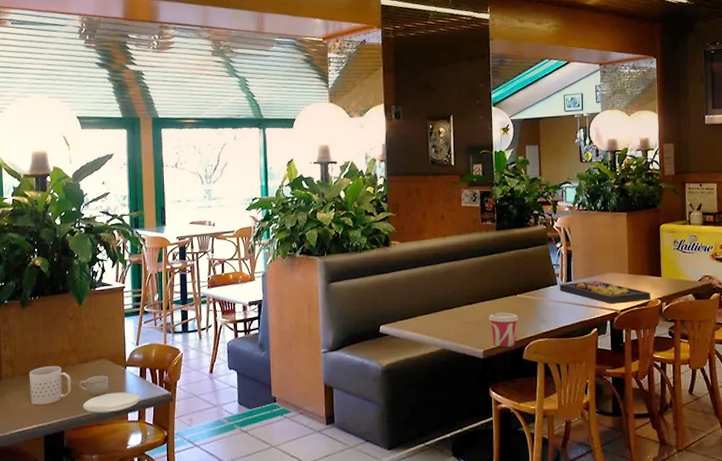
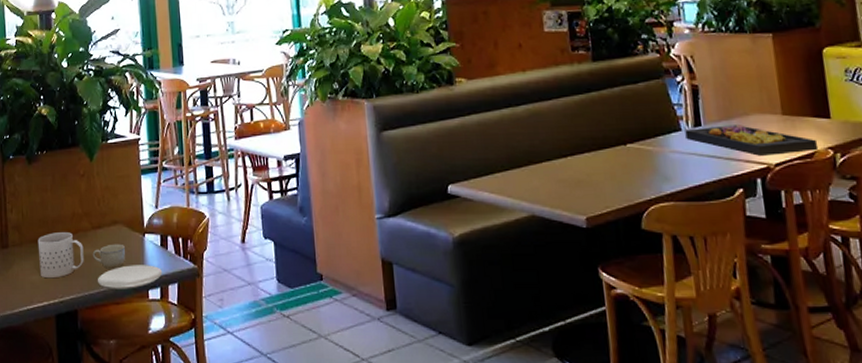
cup: present [488,312,519,347] -> none [590,167,632,214]

